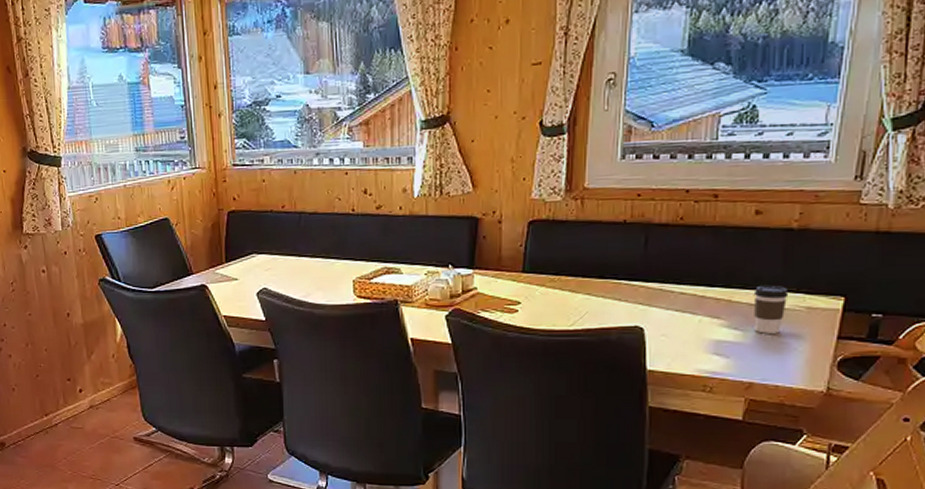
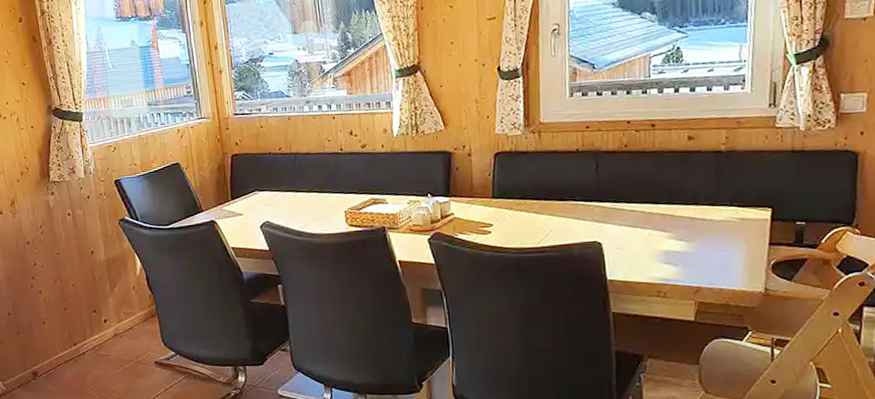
coffee cup: present [753,285,789,334] -> none [693,200,724,243]

